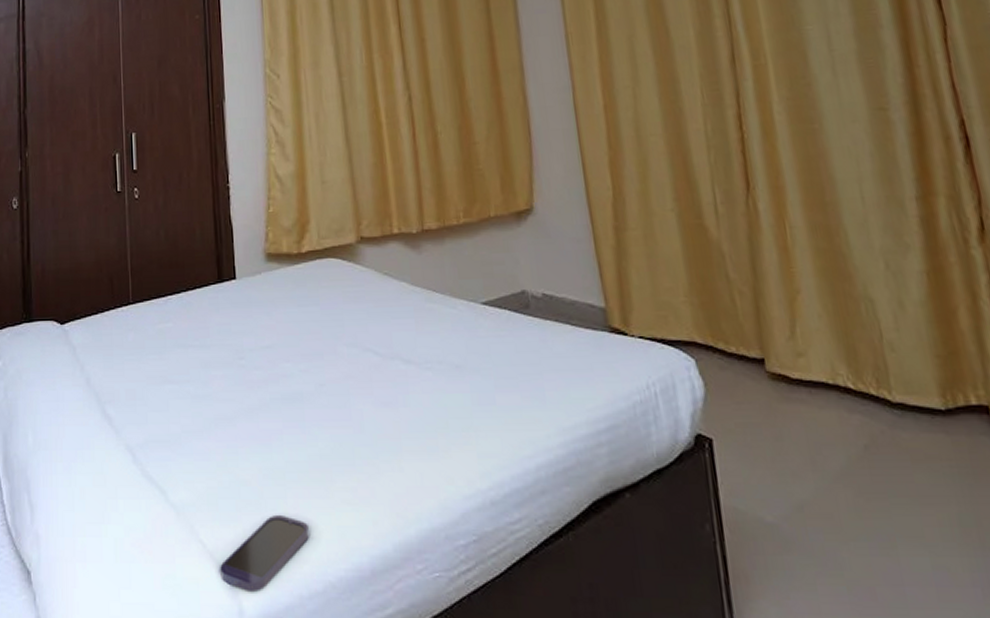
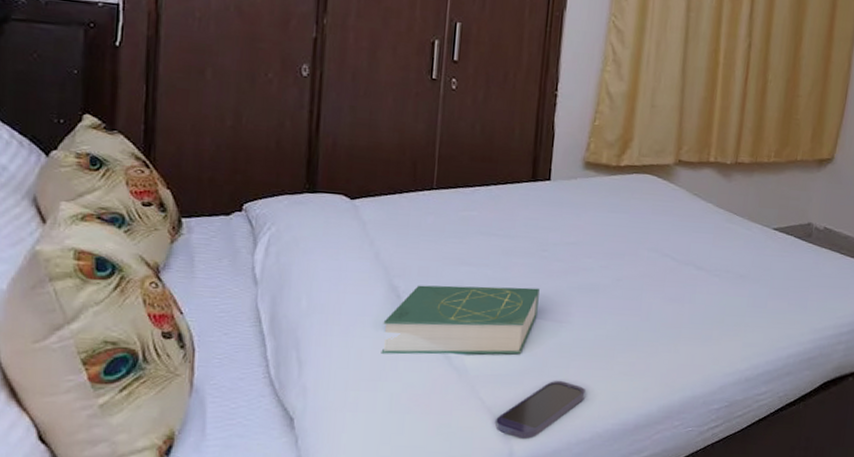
book: none [100,403,245,492] -> present [381,285,540,355]

